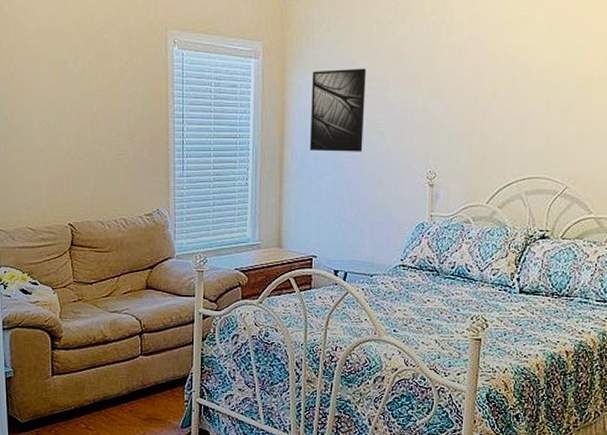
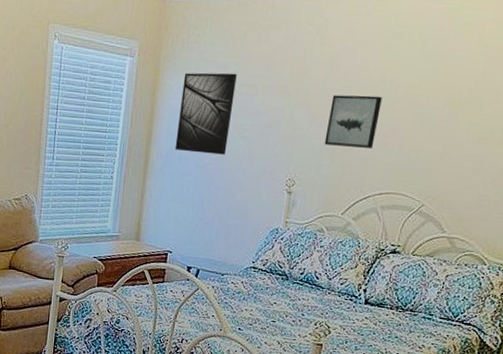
wall art: none [461,81,514,134] -> present [324,94,382,148]

